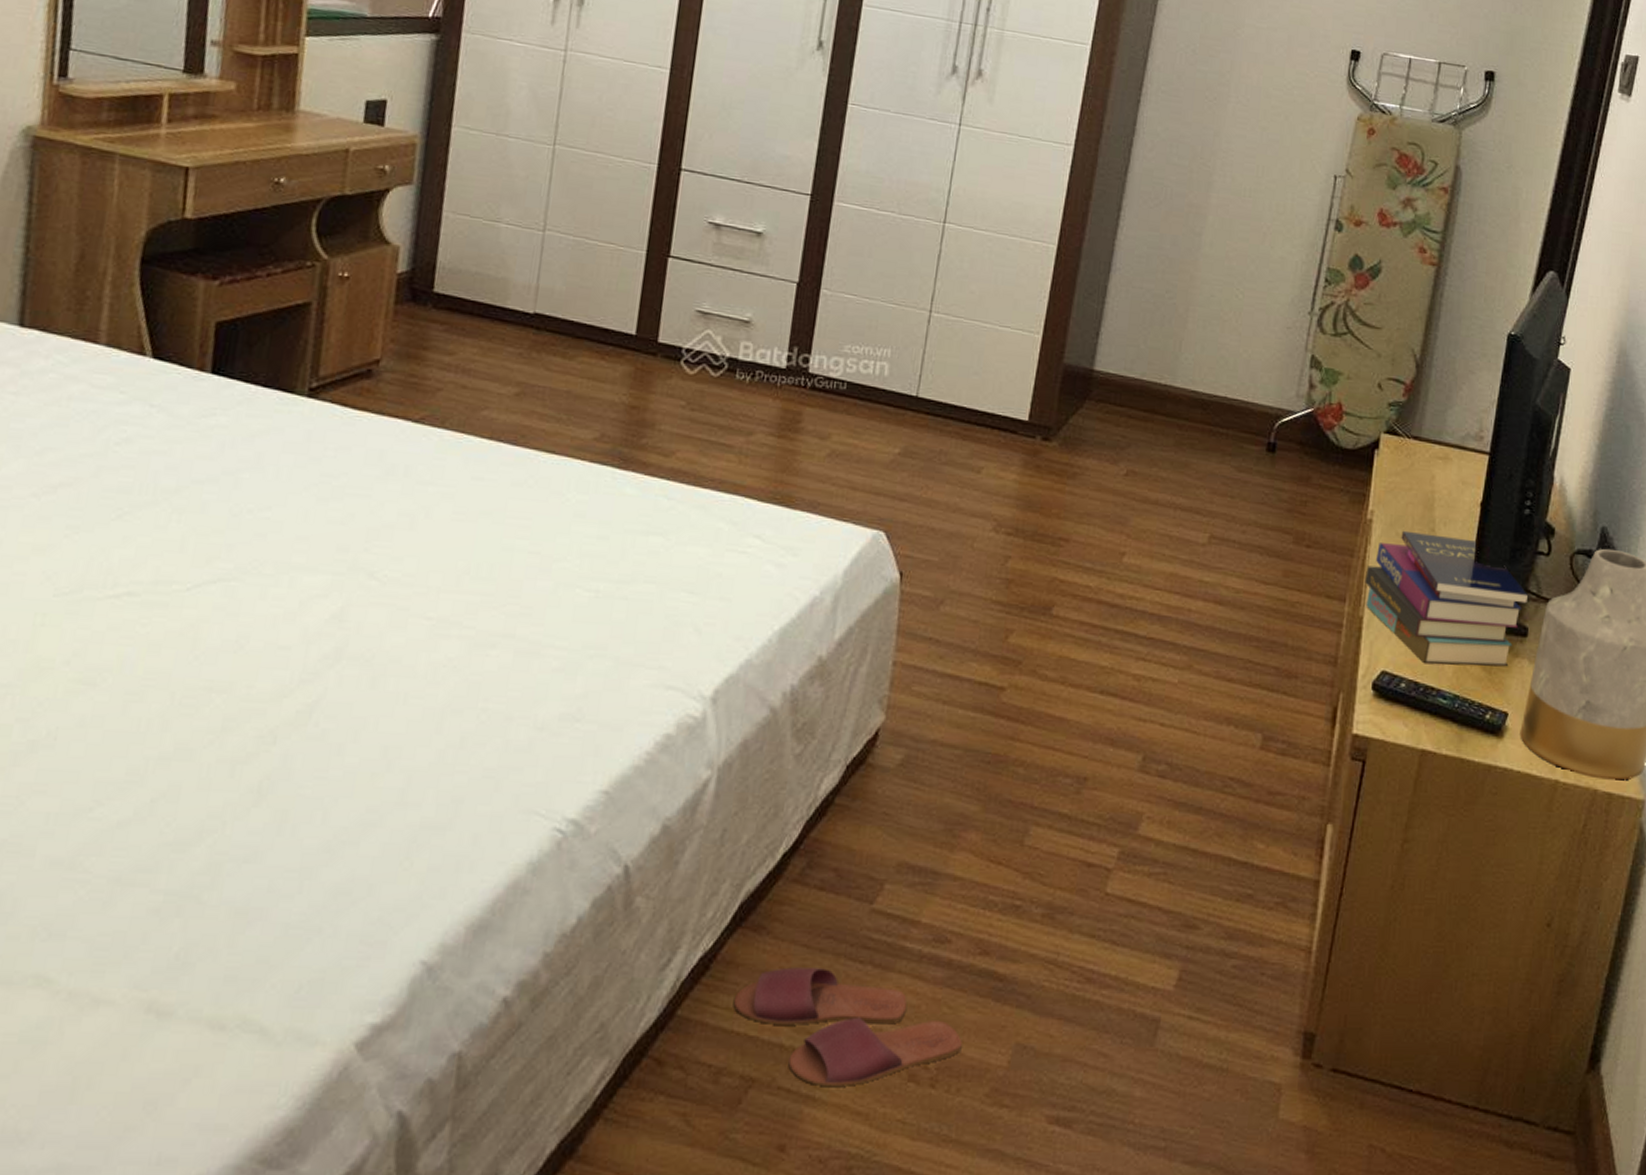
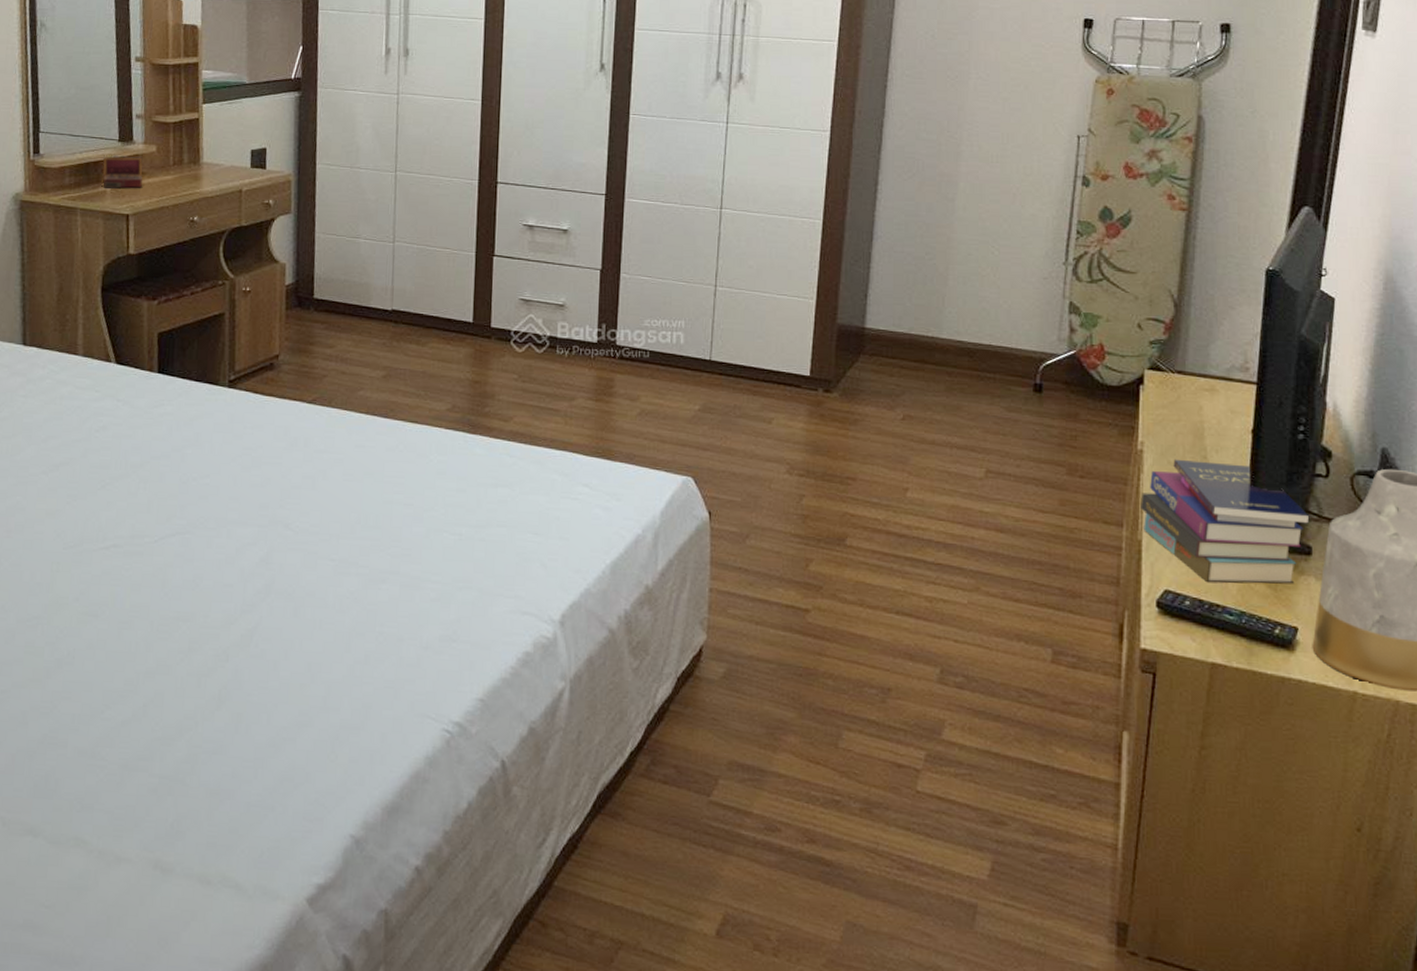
wooden box: none [156,91,215,135] -> present [102,156,143,188]
slippers: present [733,967,962,1086] -> none [599,848,798,952]

